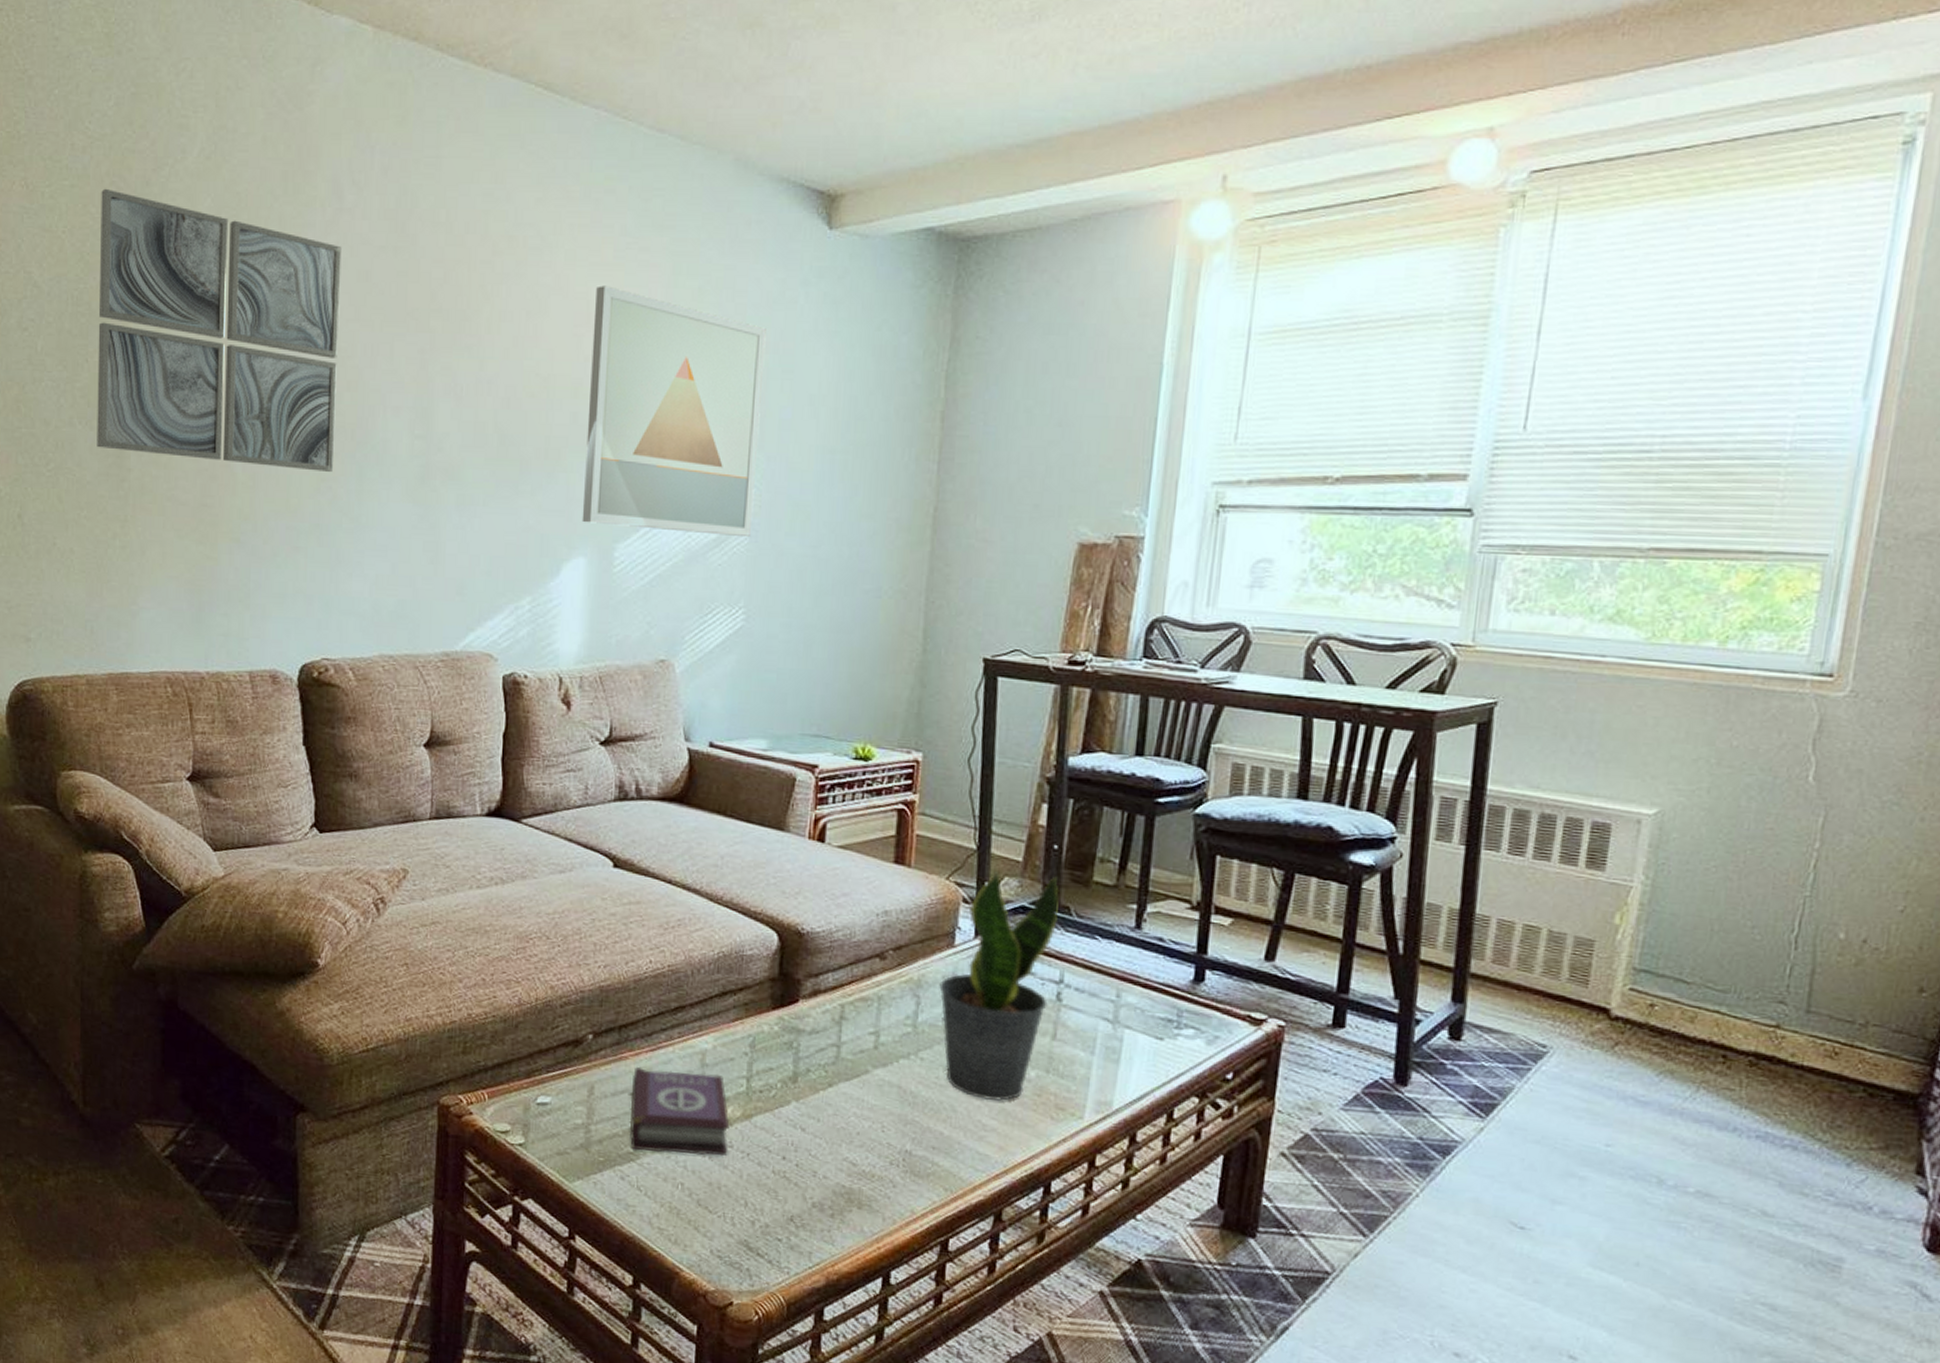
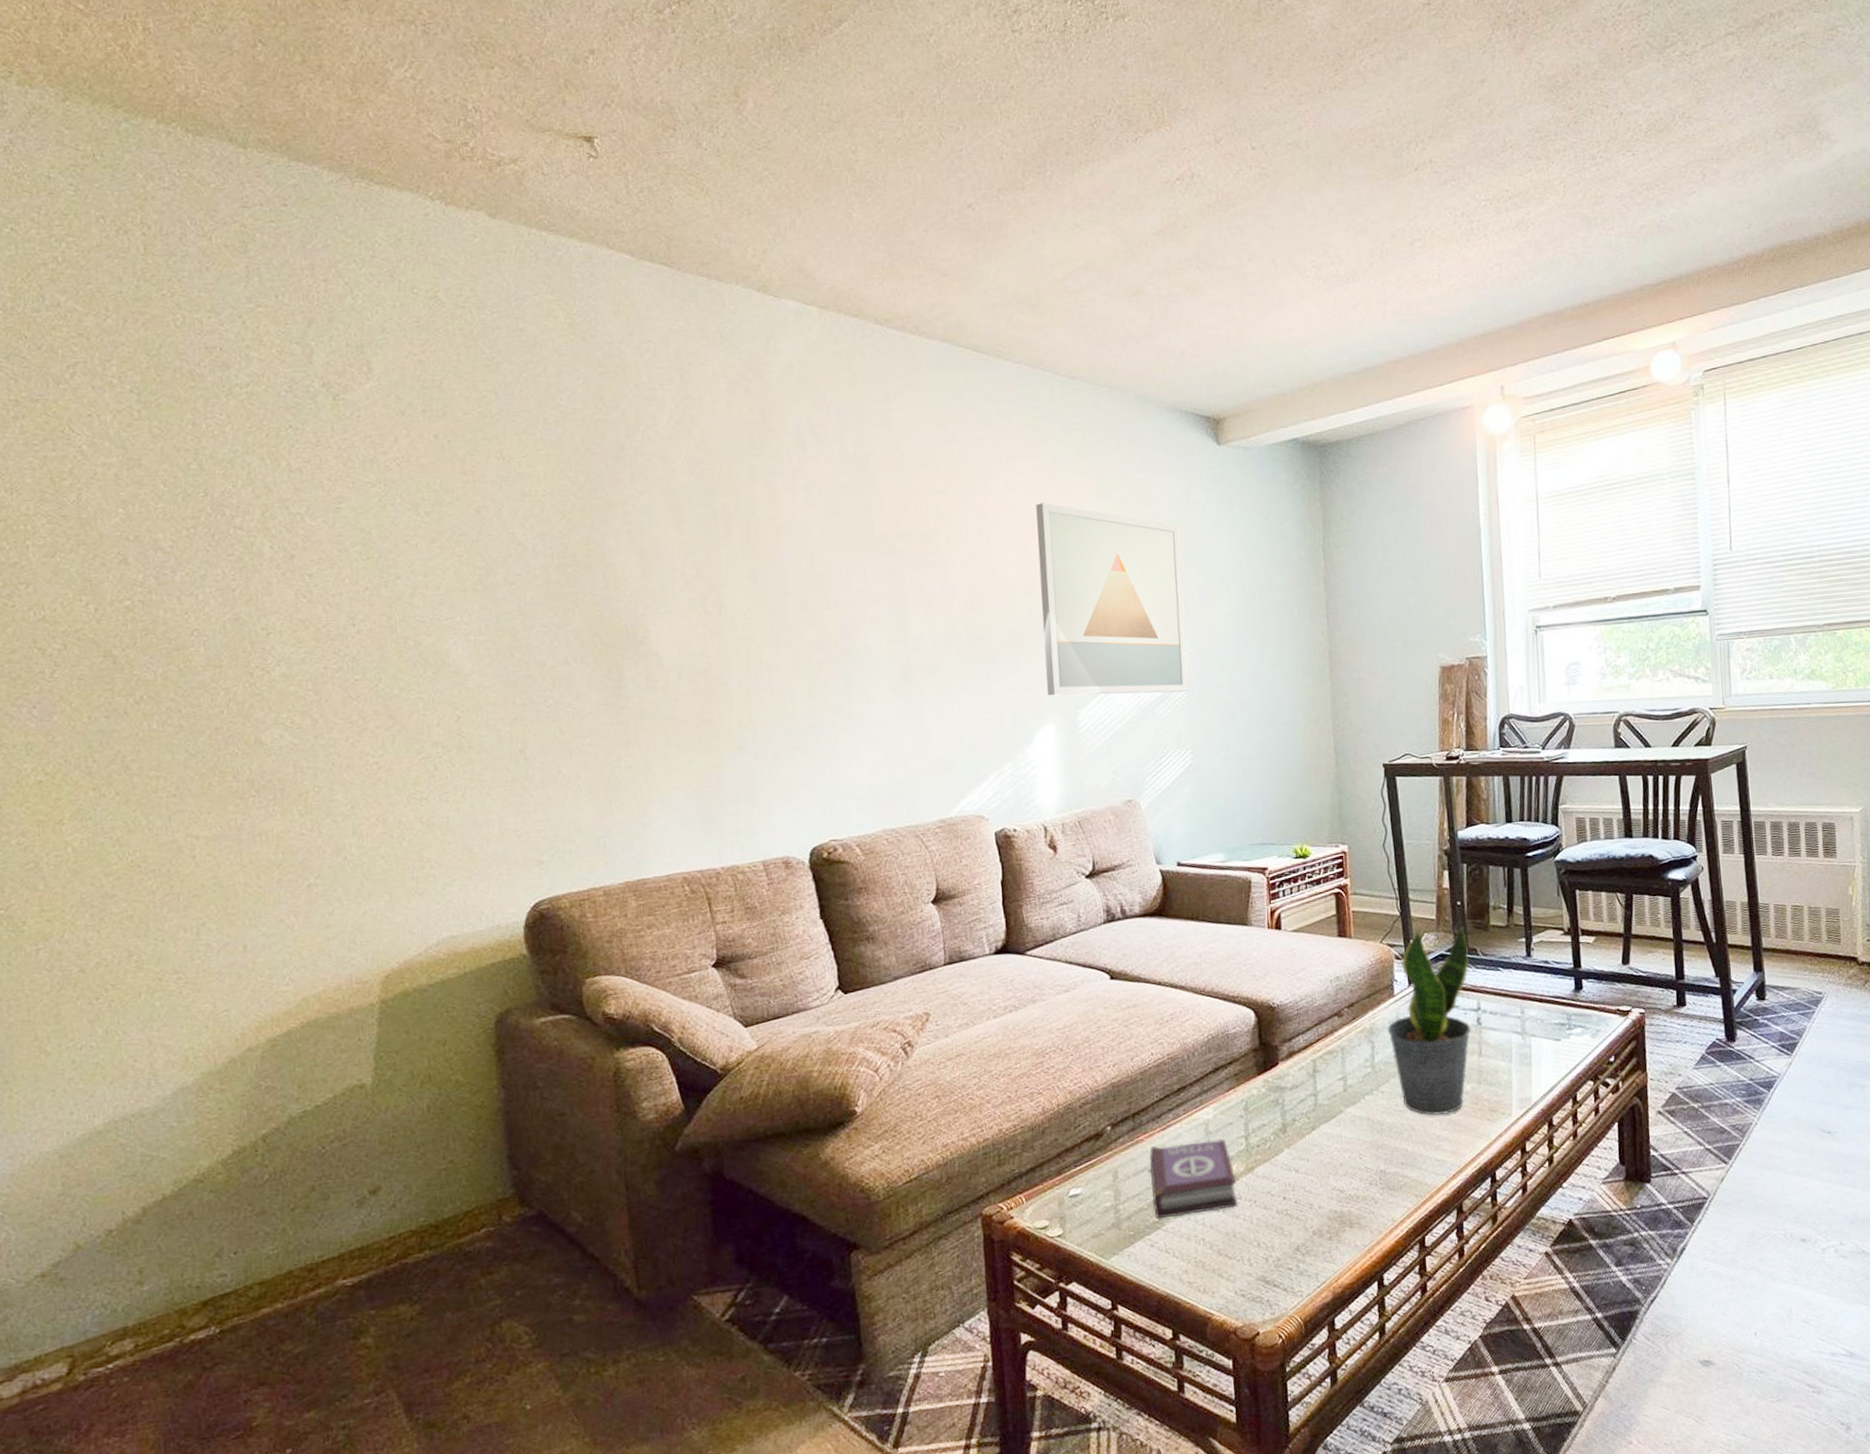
wall art: present [97,188,342,472] -> none [577,454,822,682]

